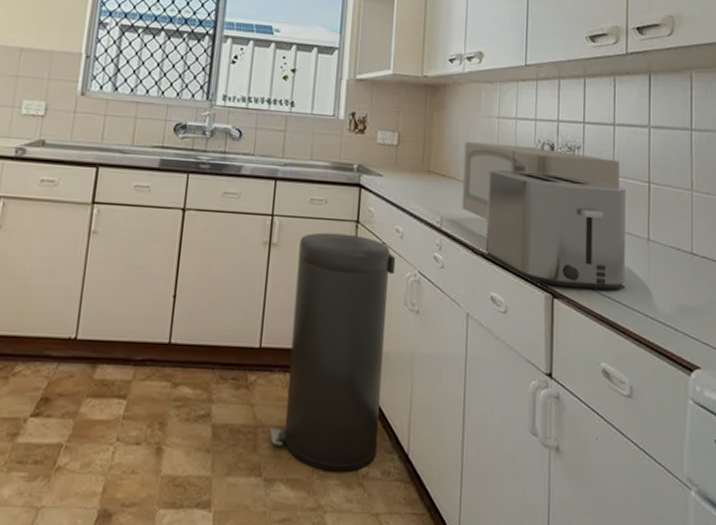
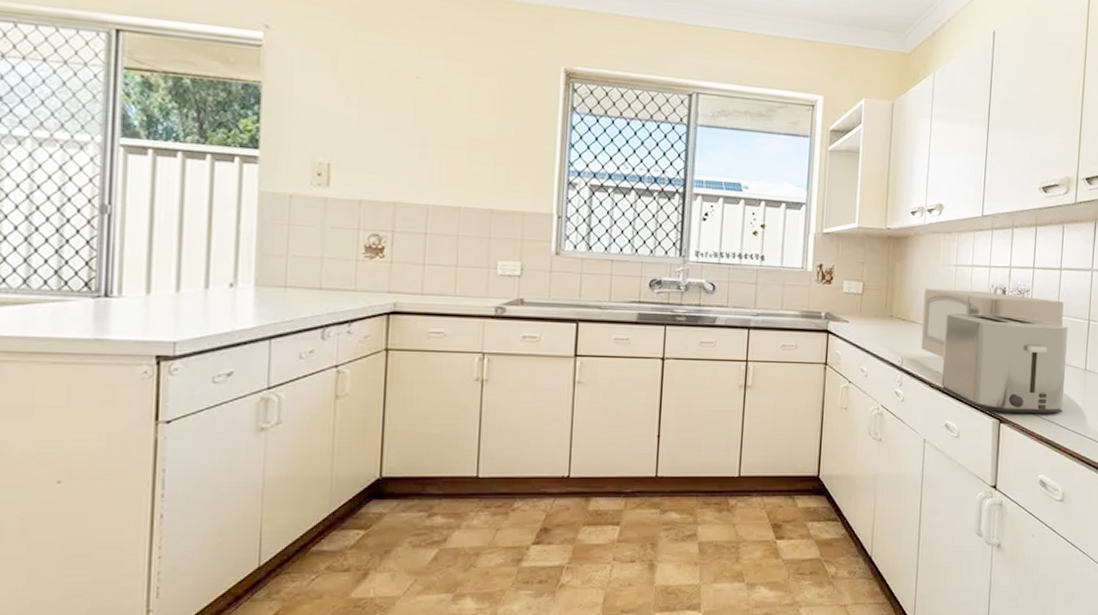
pedal bin: present [268,232,396,472] -> none [749,374,861,574]

